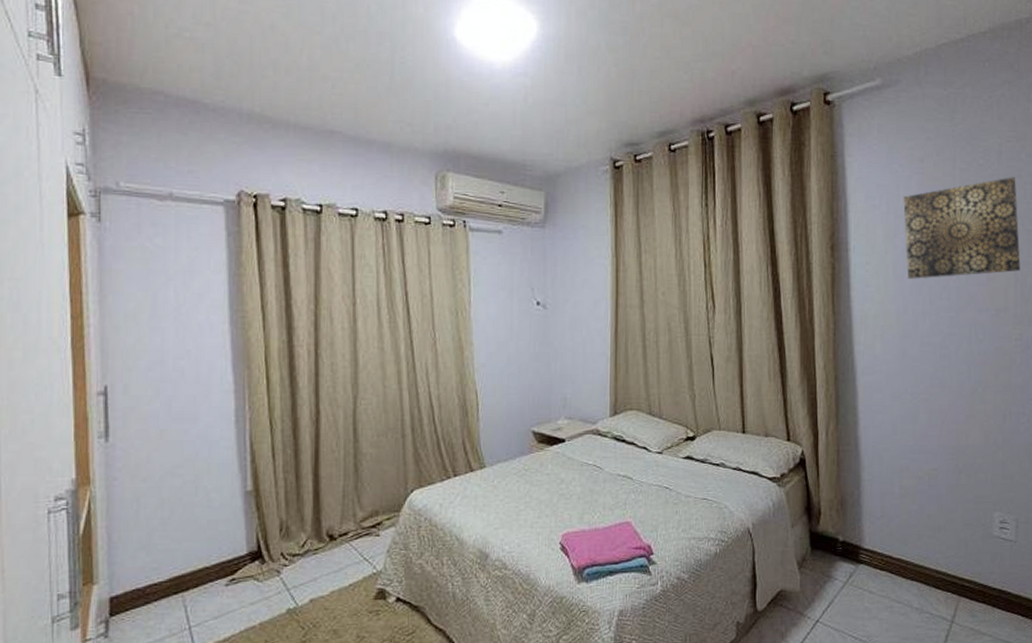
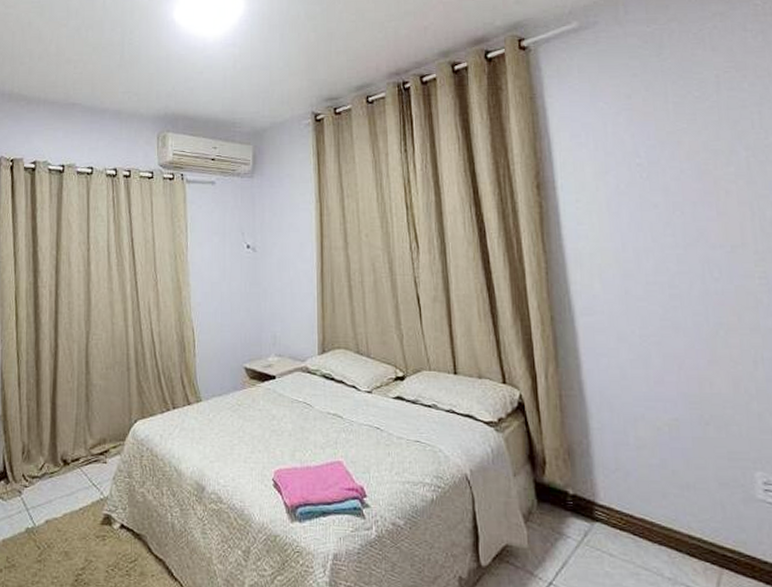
wall art: present [903,177,1021,279] -> none [612,108,757,216]

